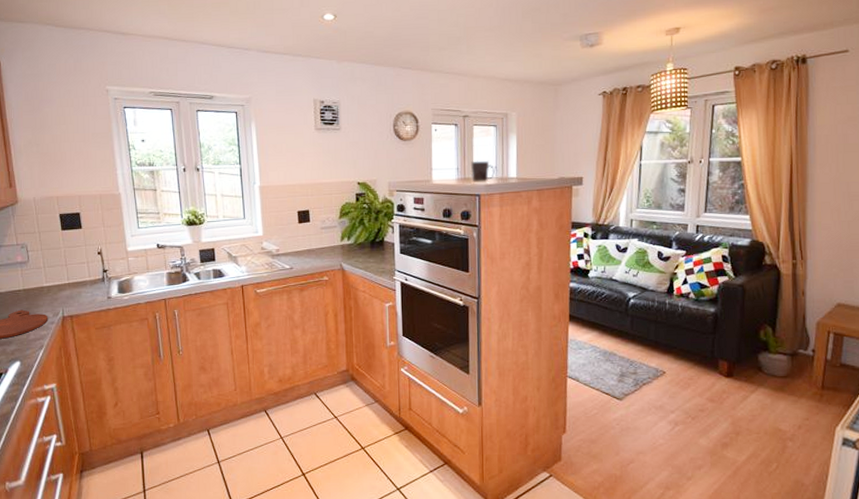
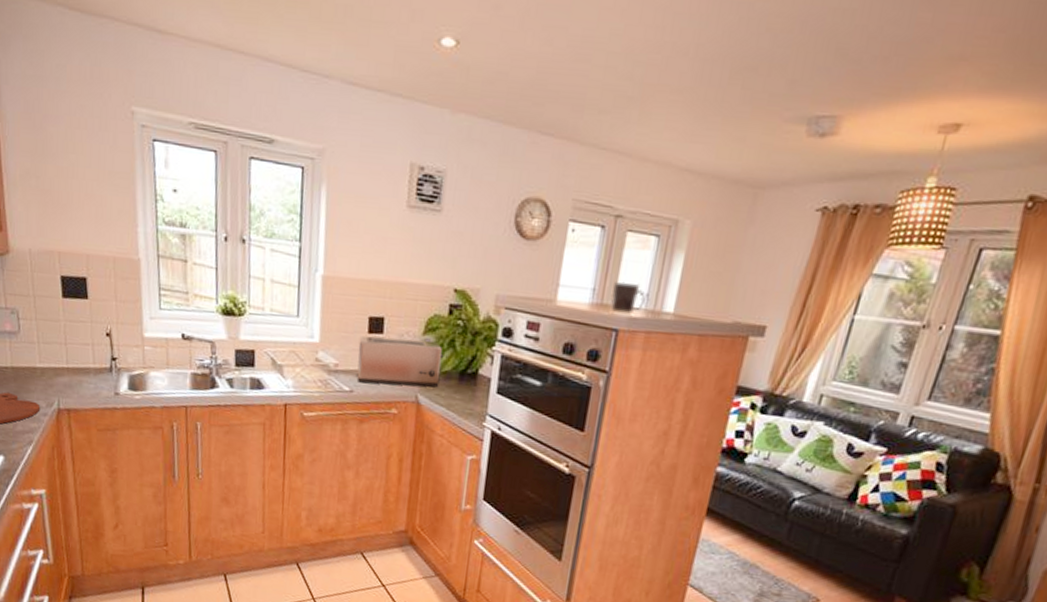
toaster: none [292,222,357,261] -> present [357,335,444,388]

